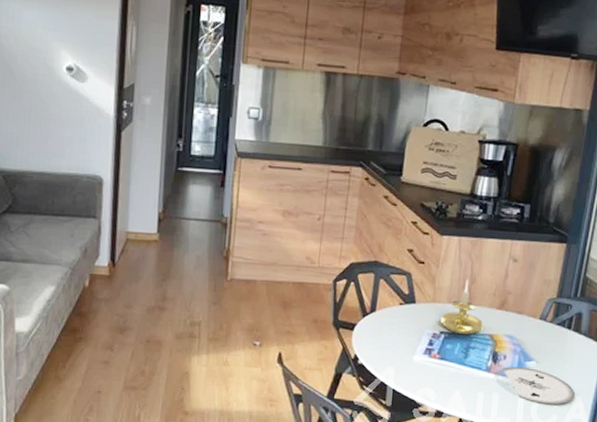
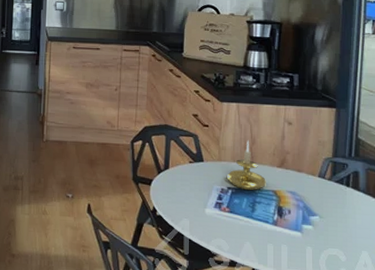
plate: present [502,367,575,405] -> none [288,221,361,259]

